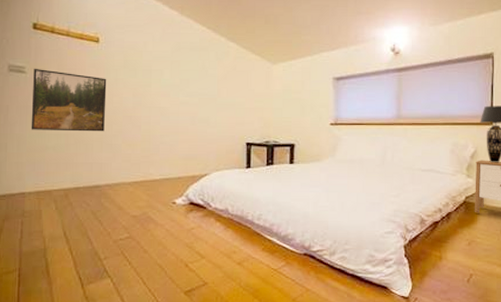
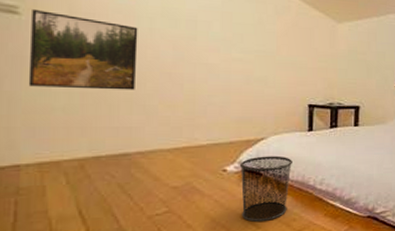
waste bin: none [187,191,233,252] -> present [240,156,294,222]

